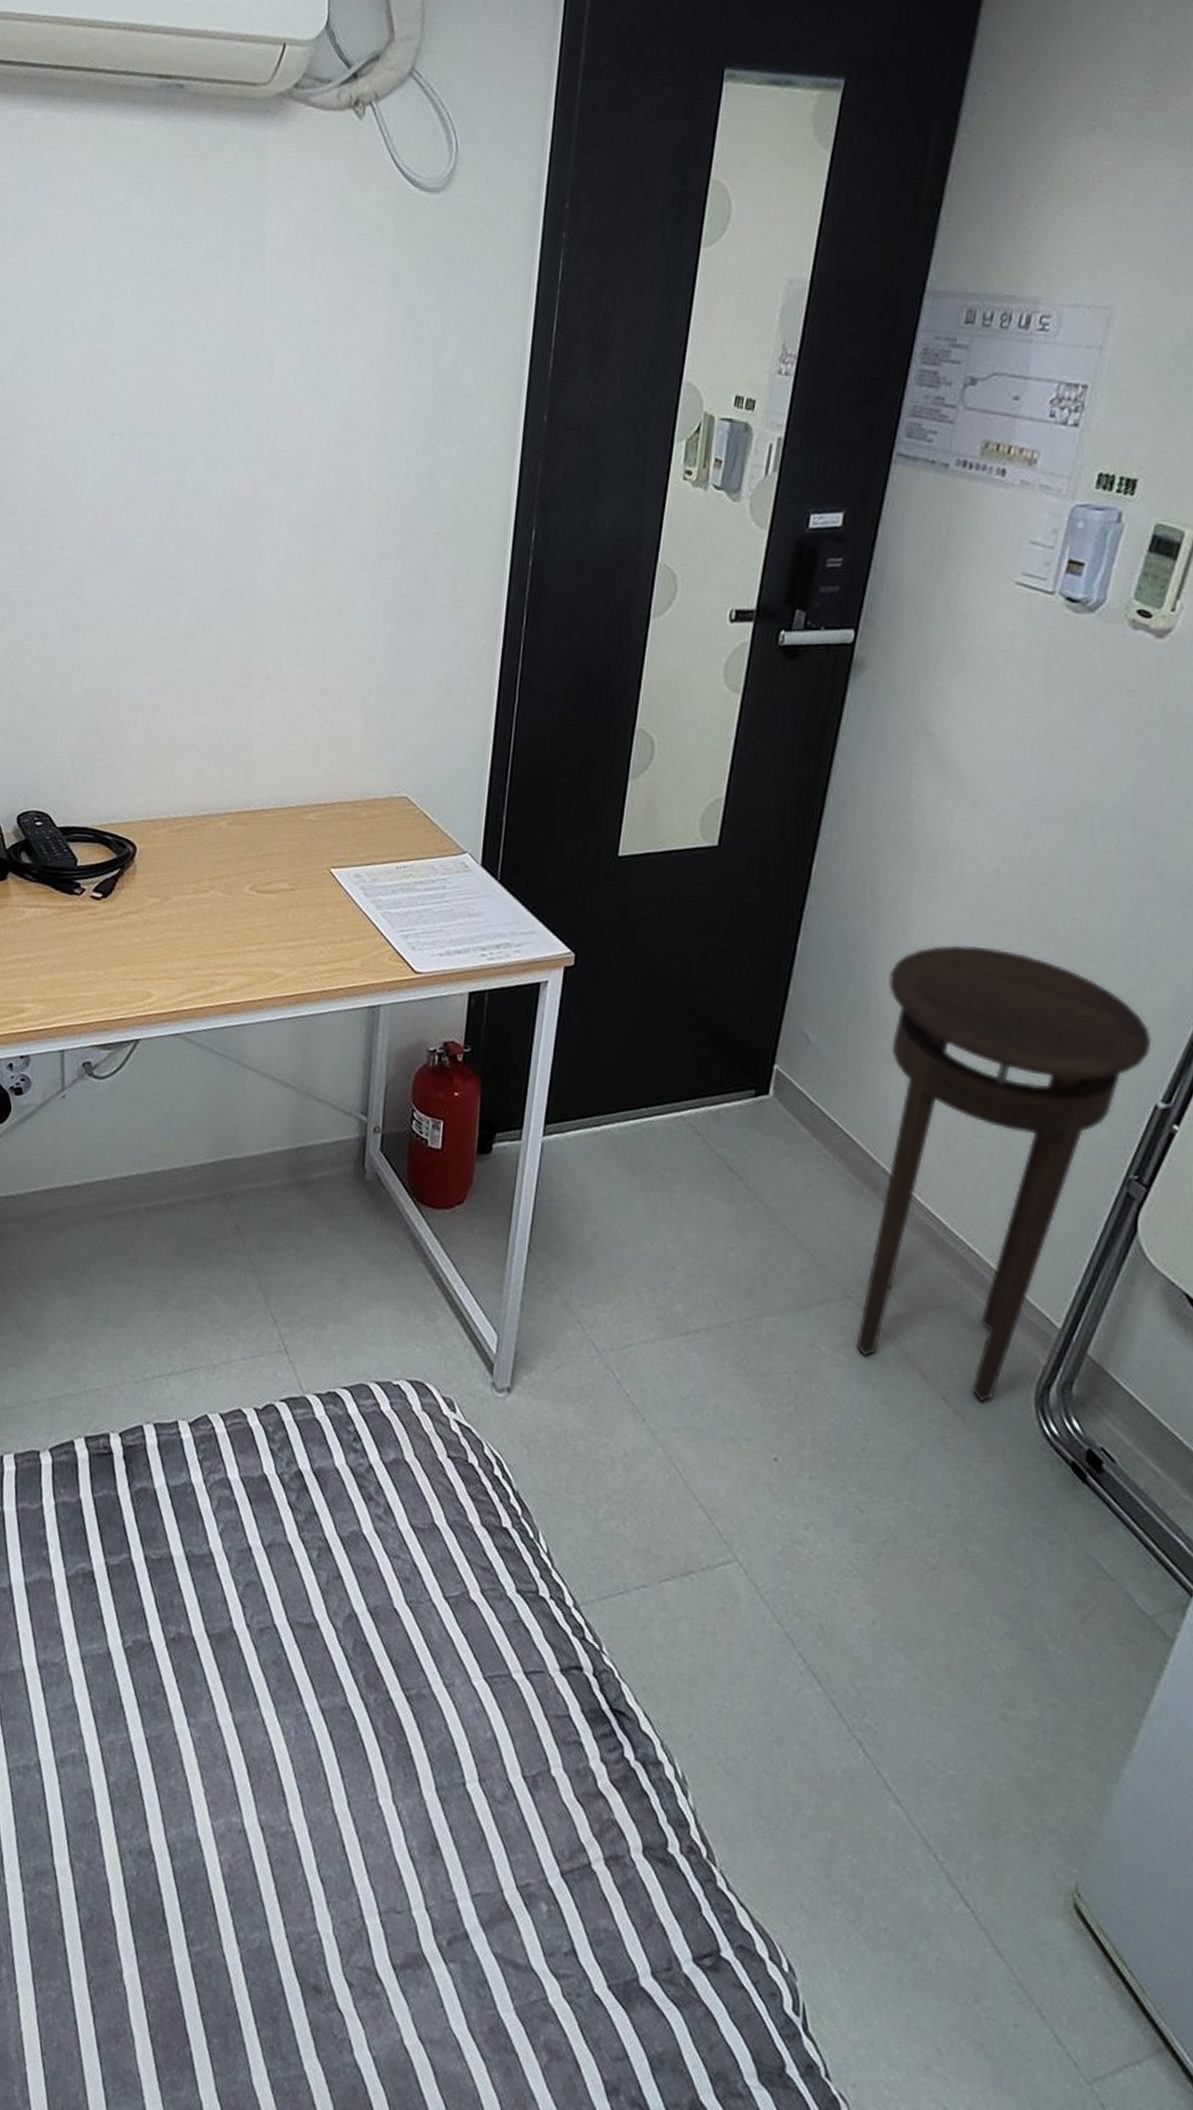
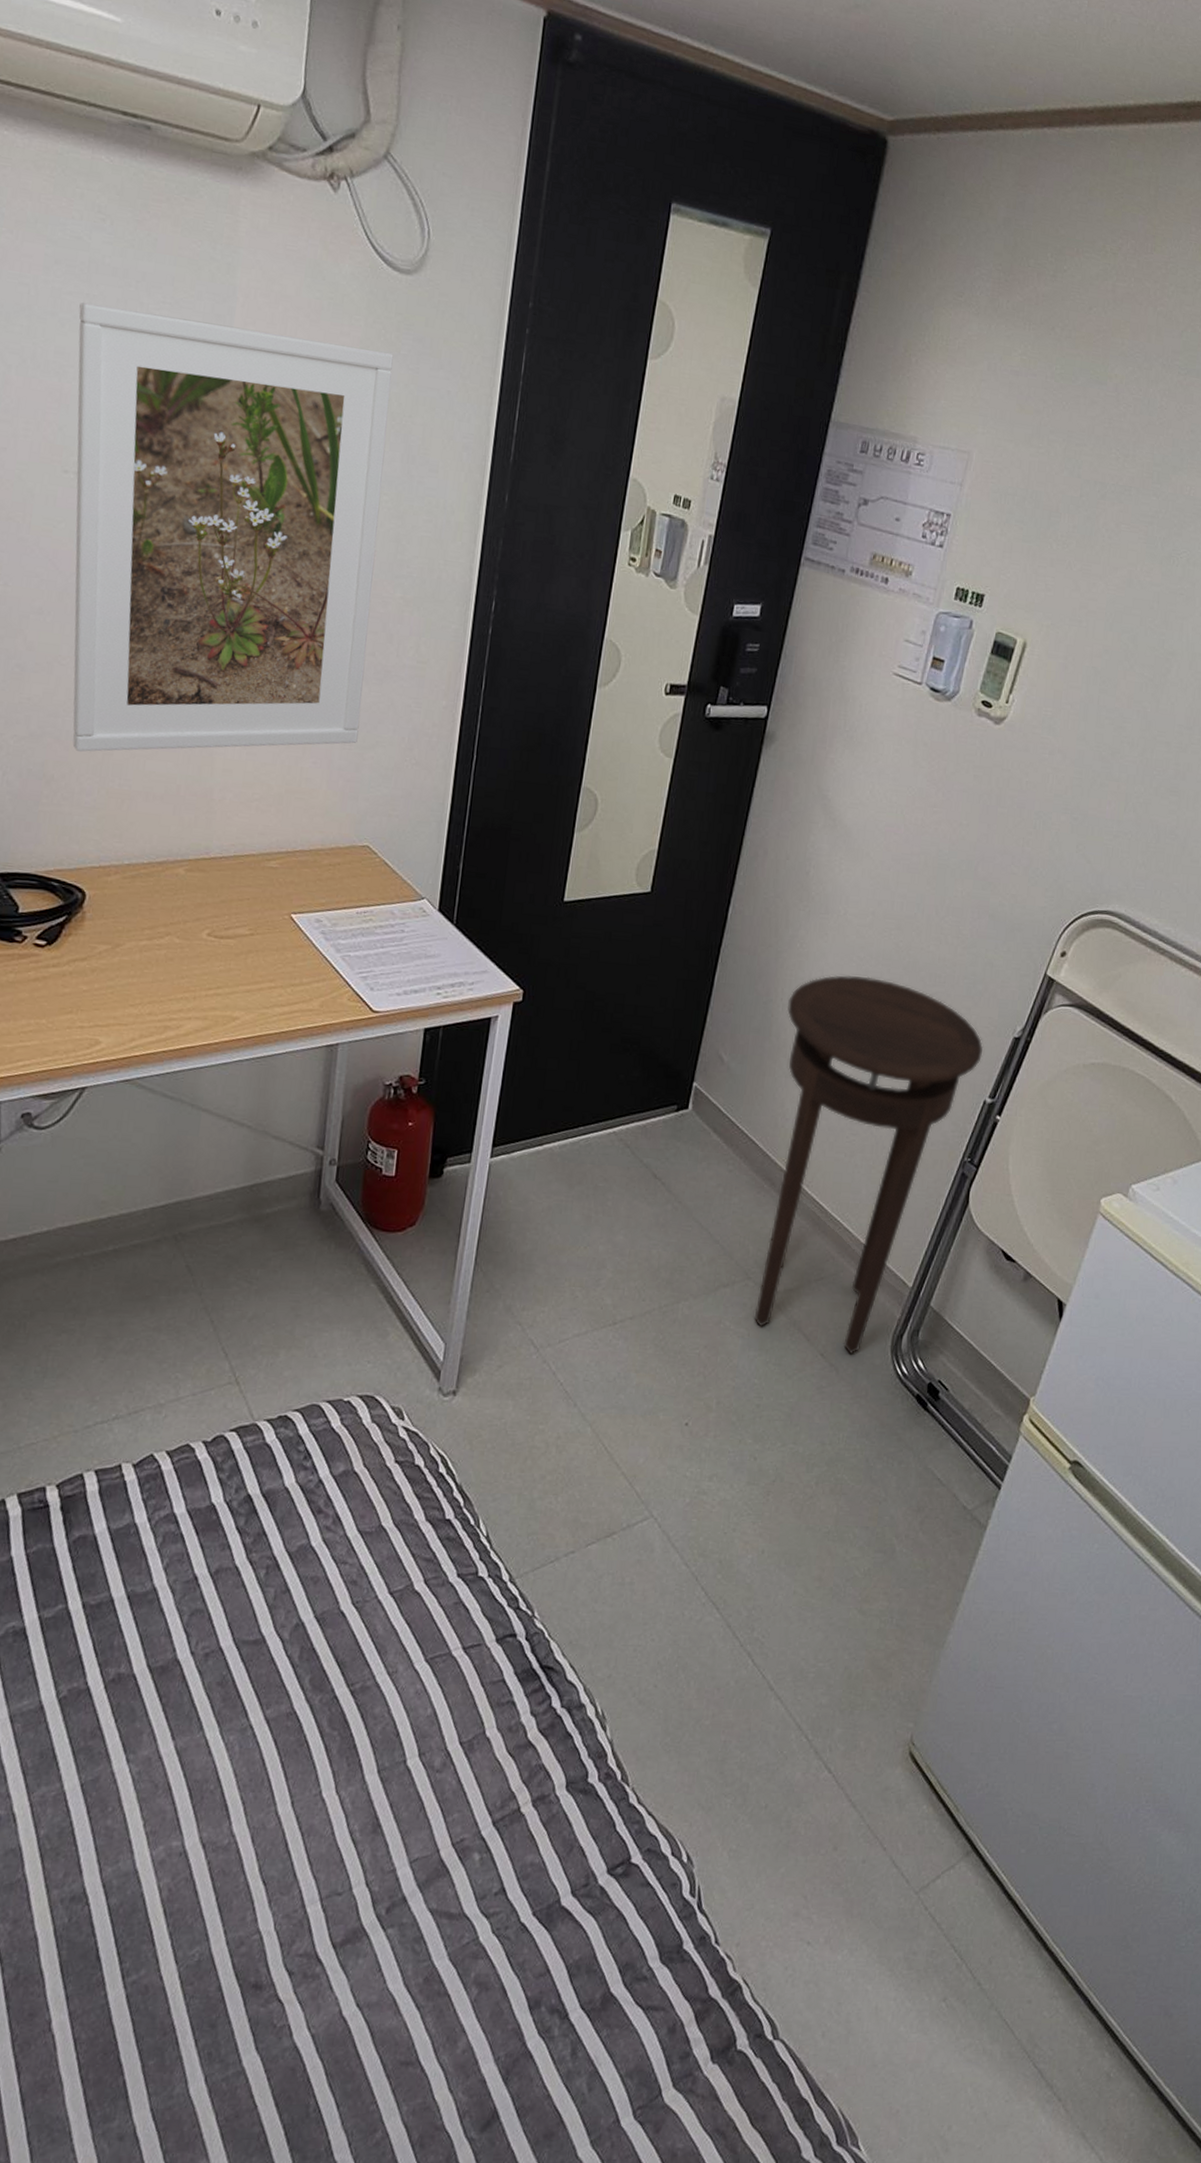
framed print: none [121,266,423,707] -> present [72,302,394,752]

